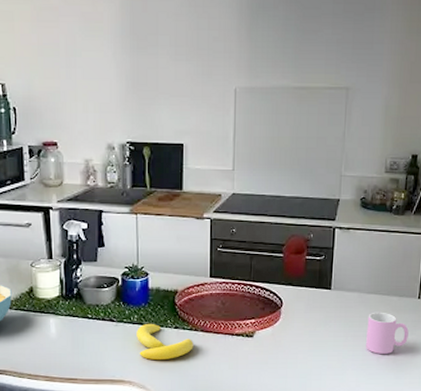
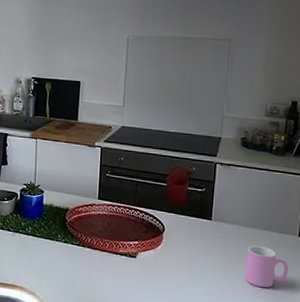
banana: present [137,323,194,360] -> none [30,235,81,271]

